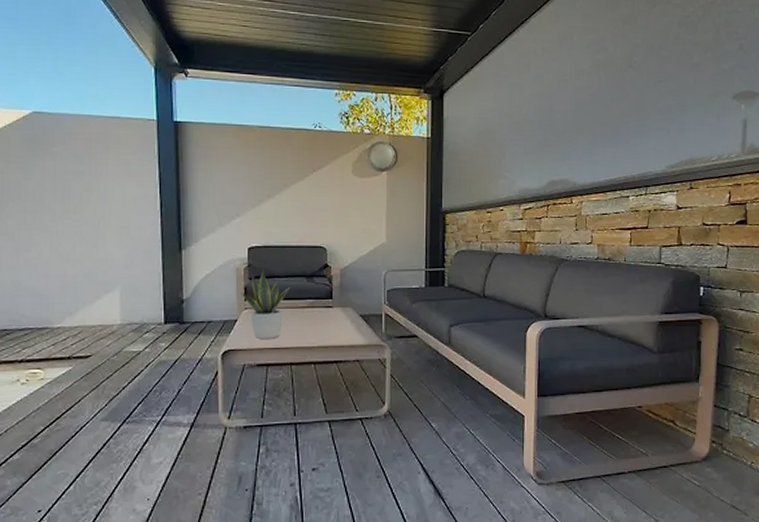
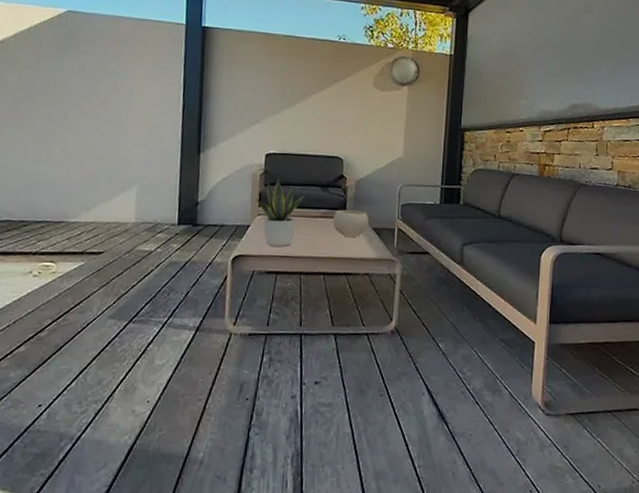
bowl: none [320,298,356,325] -> present [333,209,369,237]

